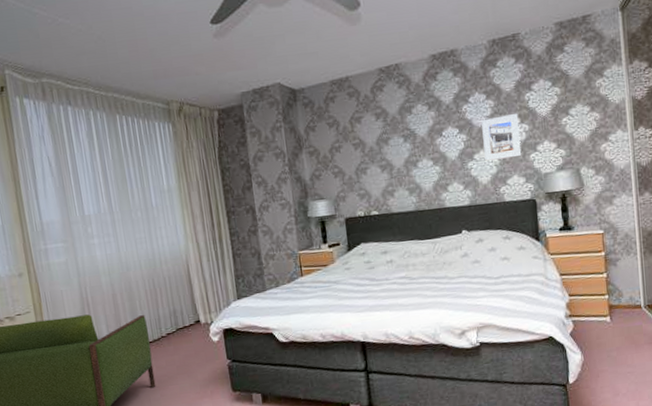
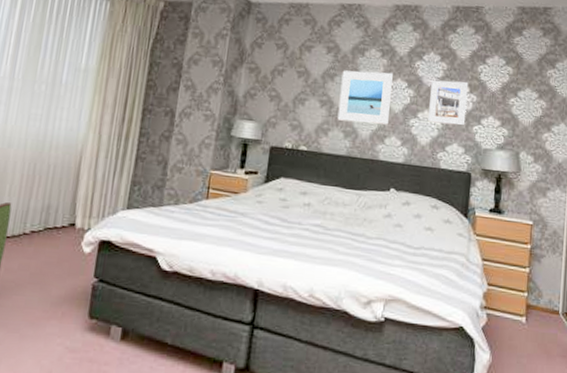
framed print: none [394,122,448,180] -> present [337,70,393,125]

